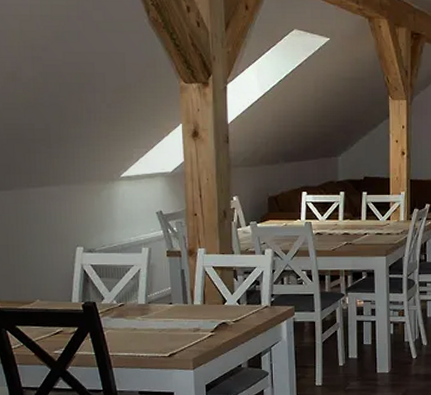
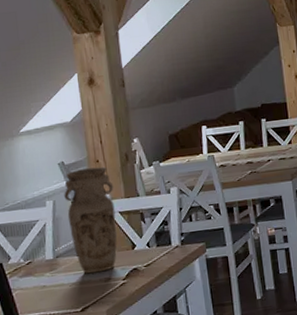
vase: none [160,220,210,322] -> present [64,166,118,274]

